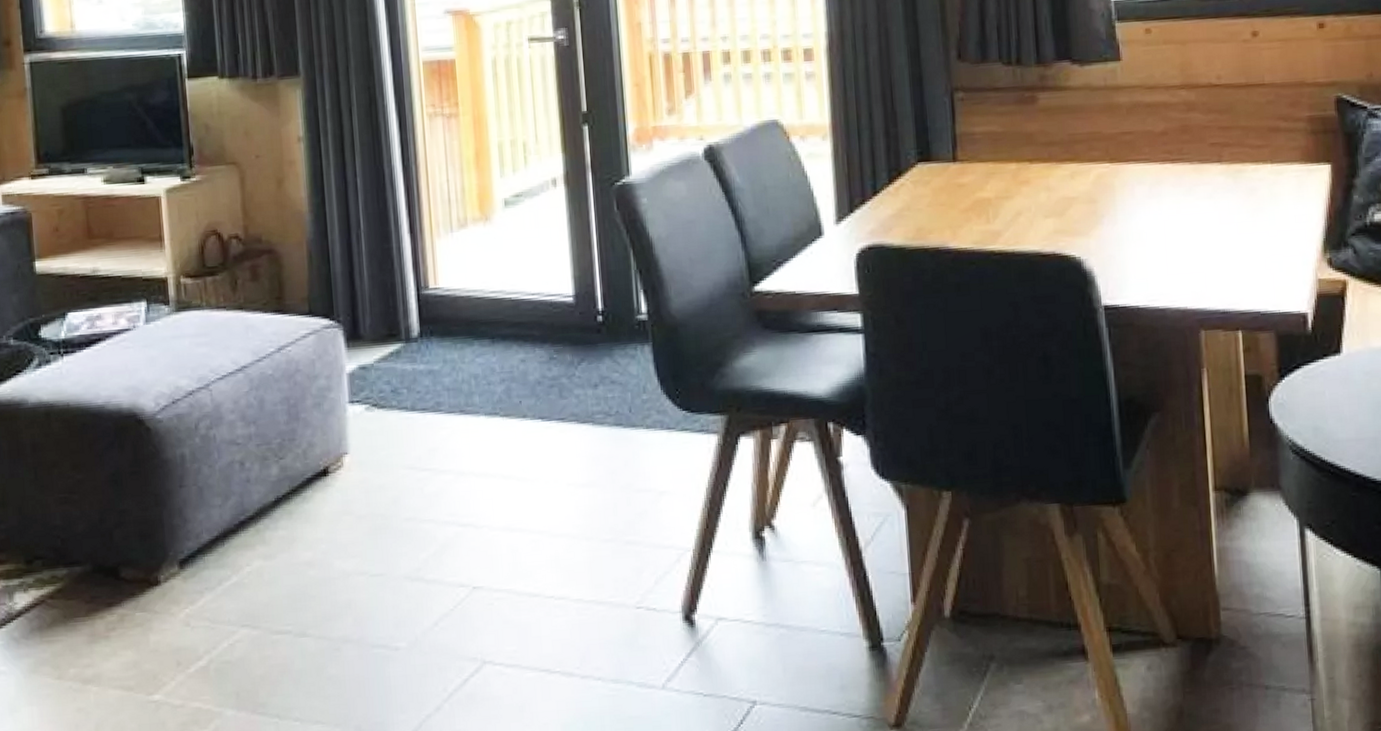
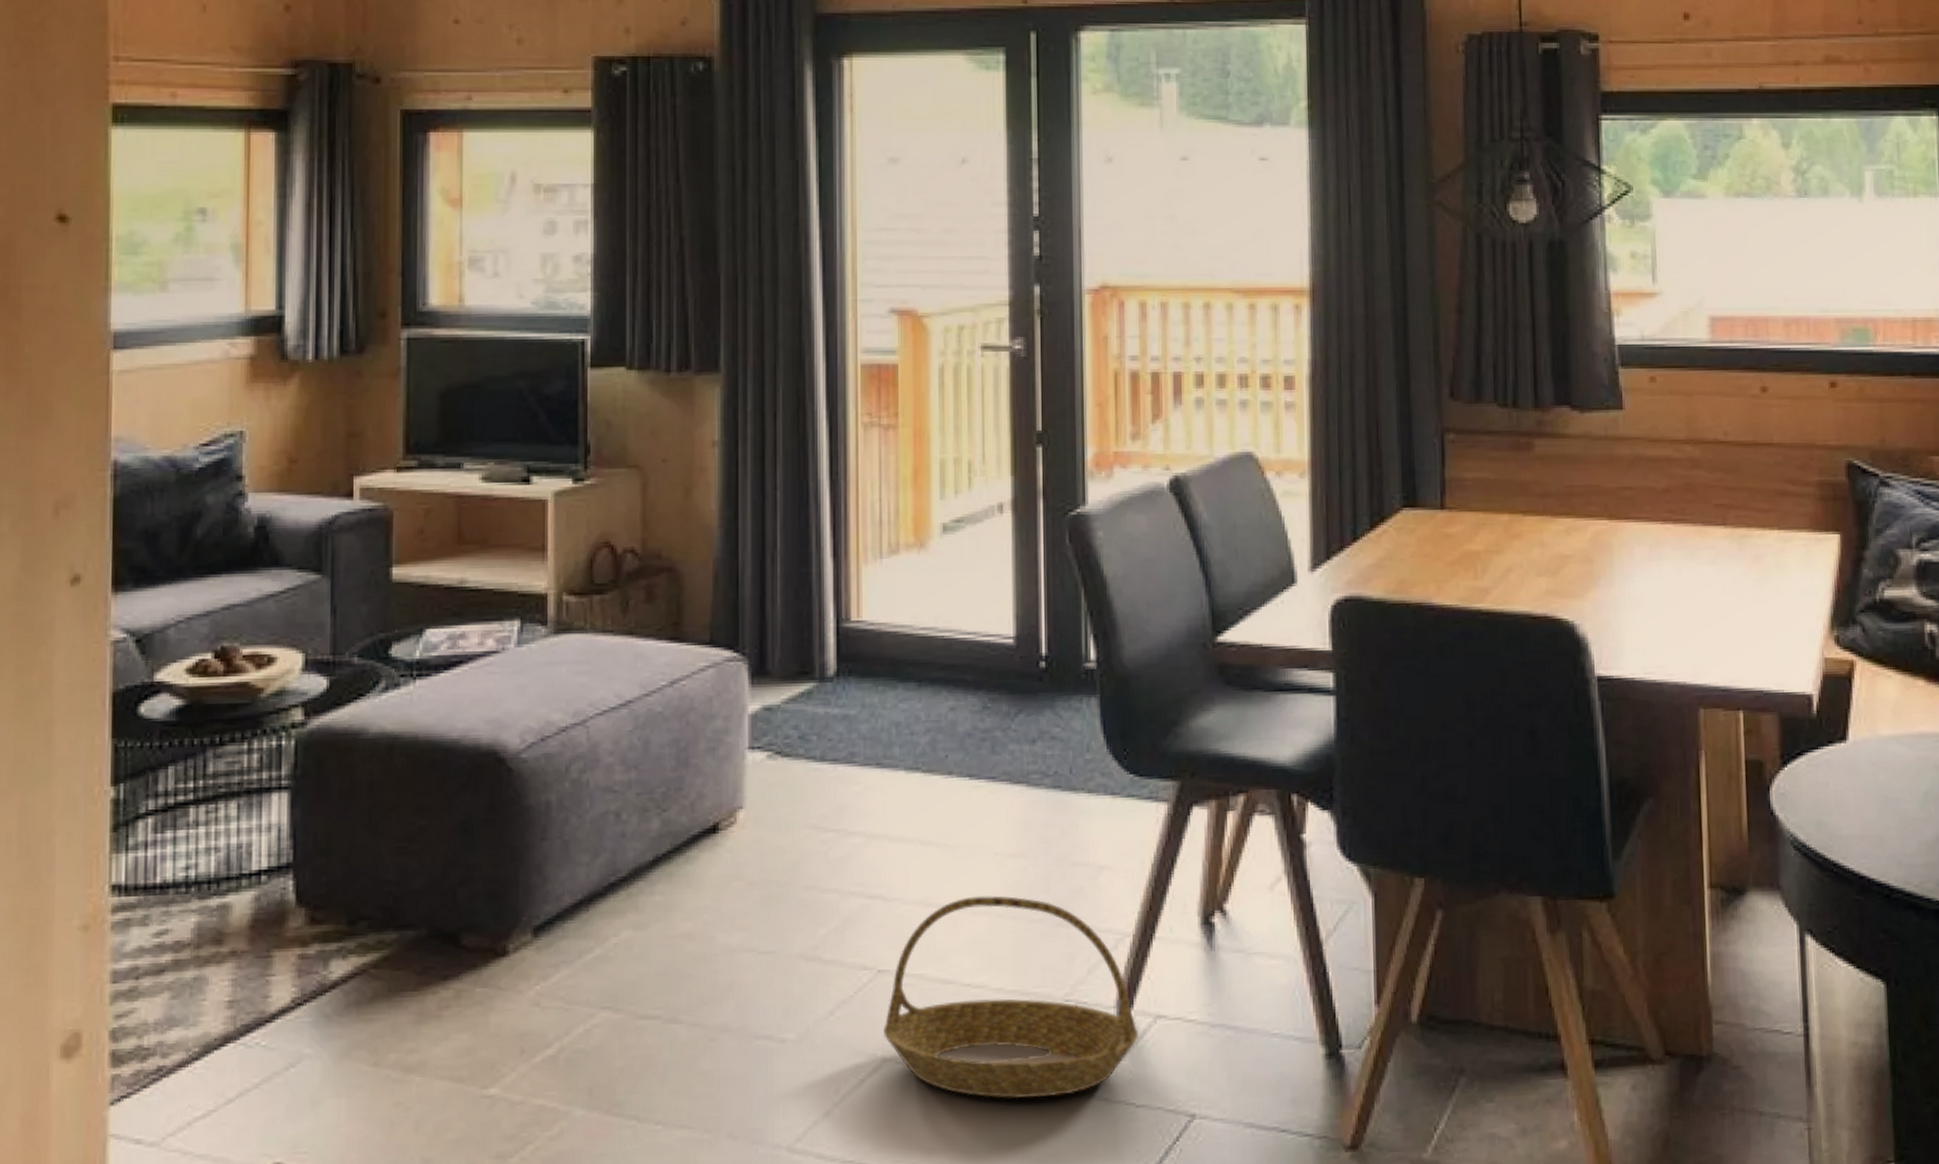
basket: none [481,520,703,692] -> present [883,895,1138,1099]

